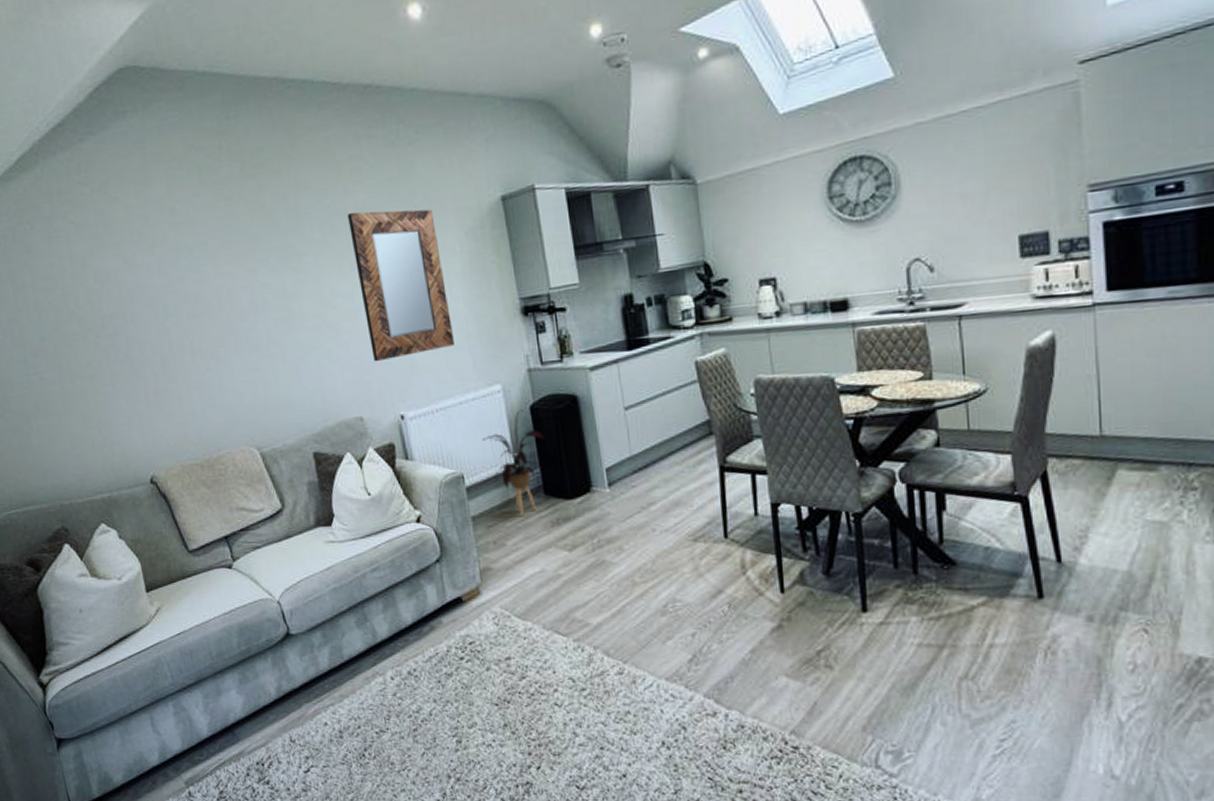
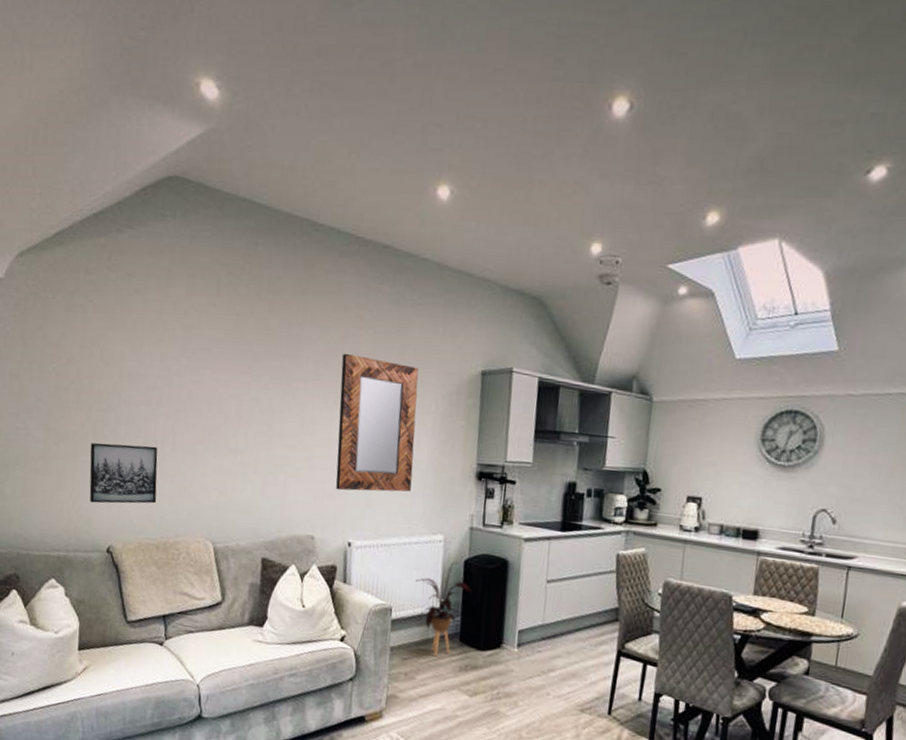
wall art: none [106,360,190,435] -> present [89,443,158,504]

